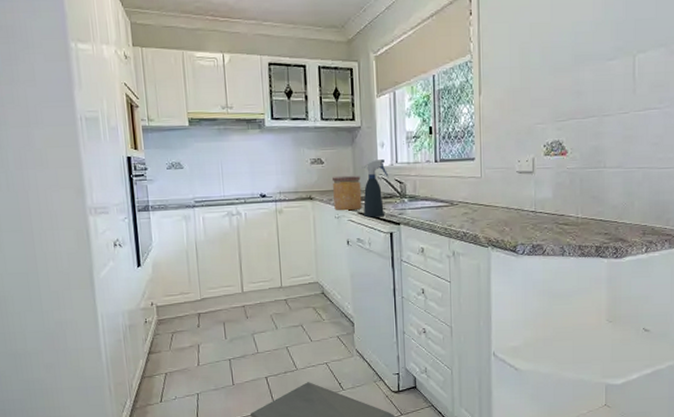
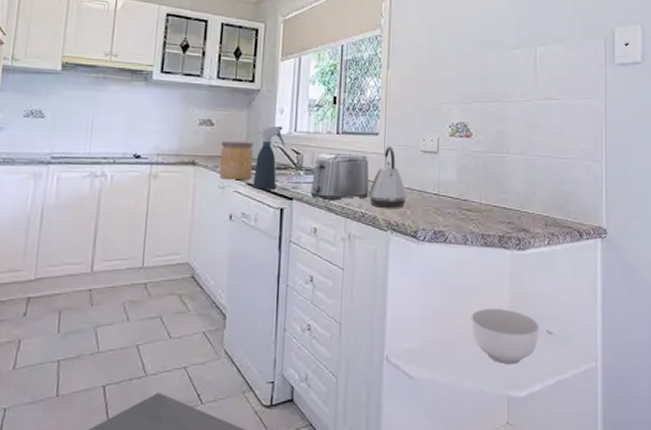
toaster: none [416,179,469,224] -> present [311,153,370,201]
kettle: none [469,170,506,228] -> present [369,146,408,209]
bowl: none [570,311,637,358] -> present [471,309,540,365]

